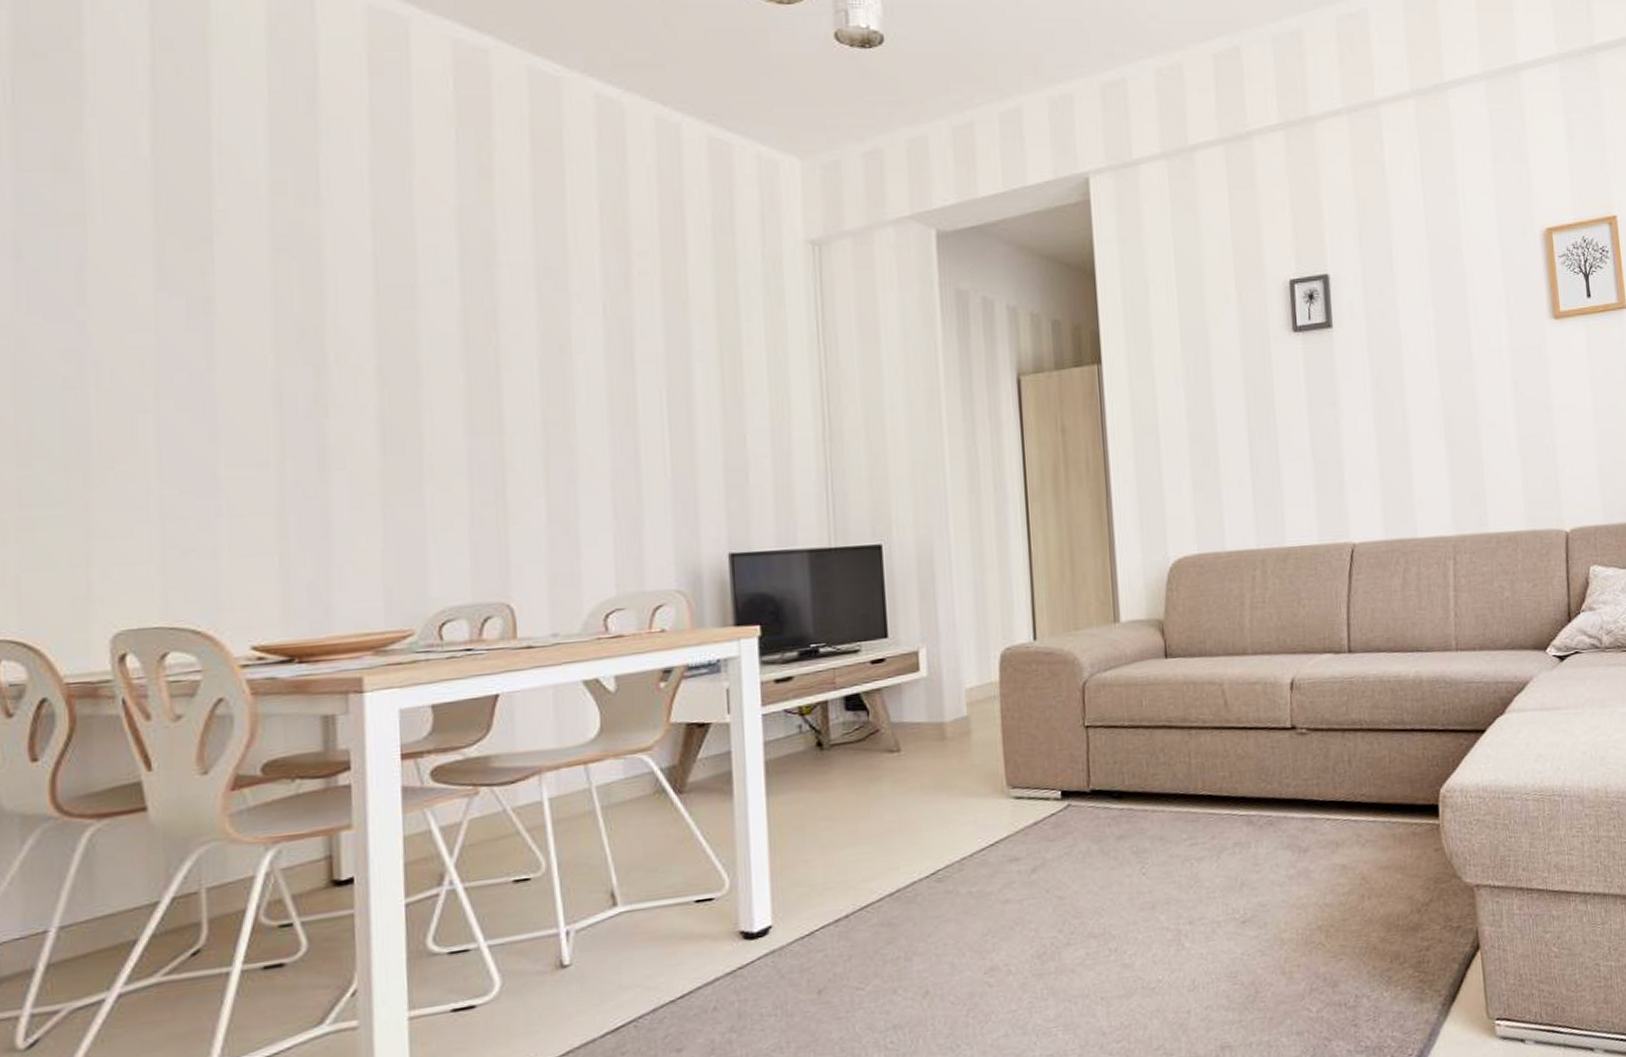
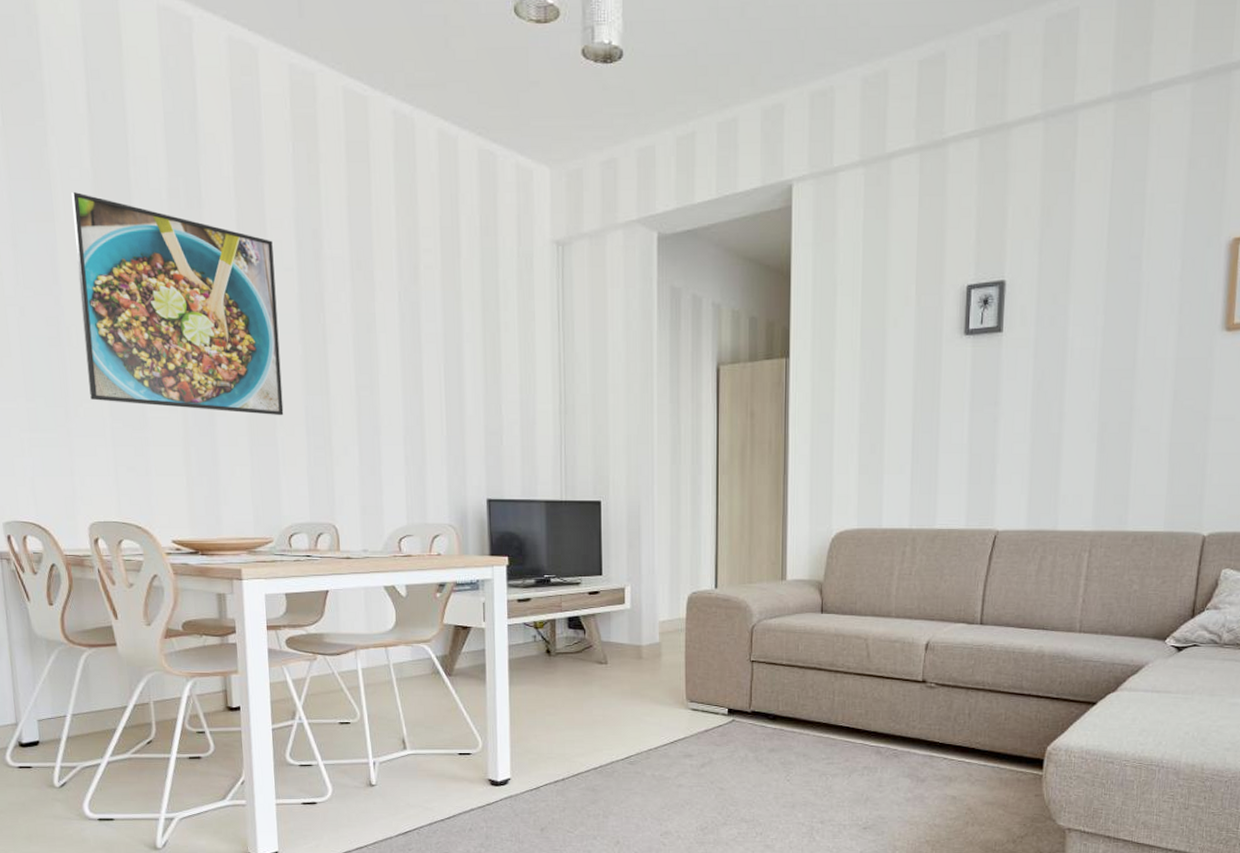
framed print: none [116,186,435,466] -> present [71,191,284,416]

